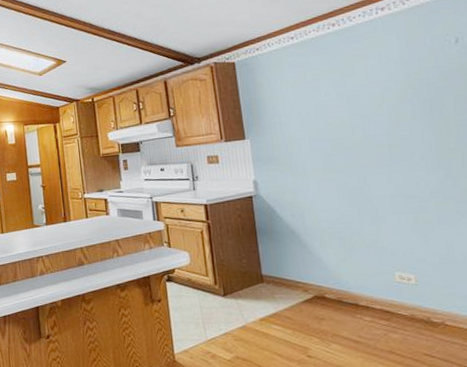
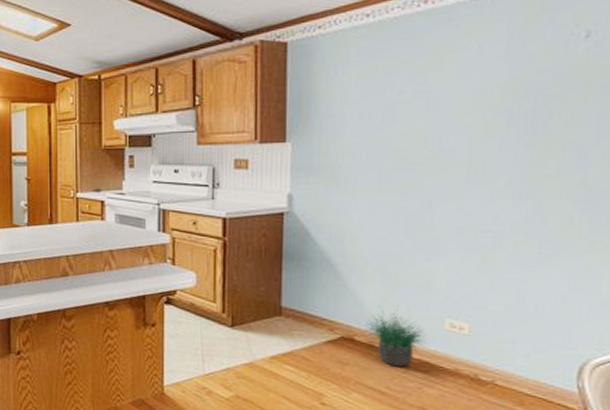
potted plant: none [331,267,386,317] -> present [363,306,429,367]

